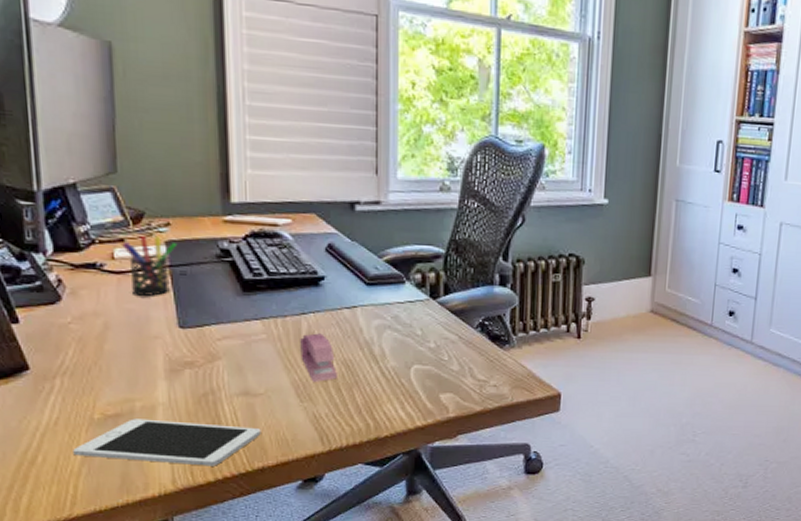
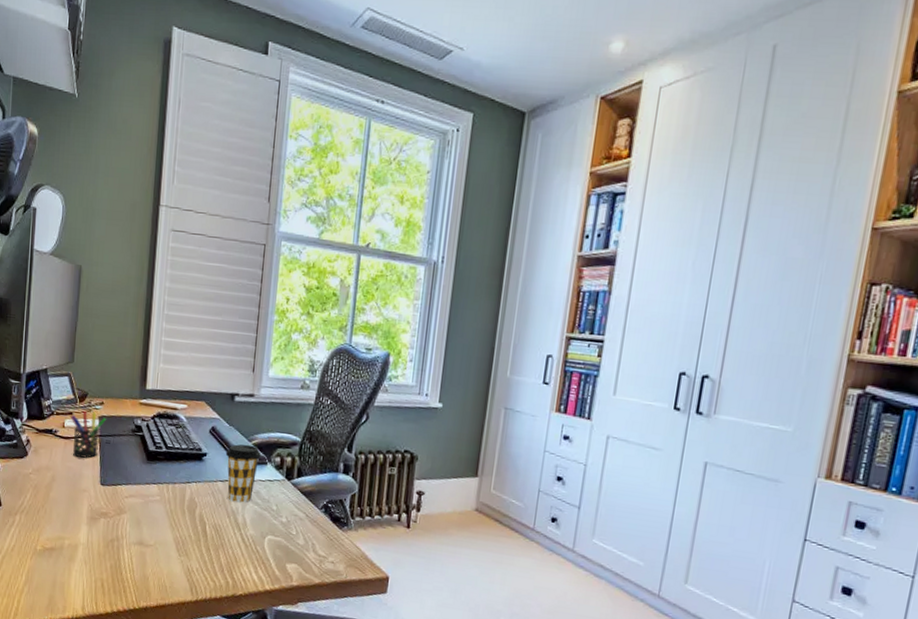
cell phone: present [73,419,261,466] -> none [20,553,148,600]
stapler: present [300,333,337,382] -> none [183,499,209,541]
coffee cup: none [349,261,397,331] -> present [225,444,262,503]

